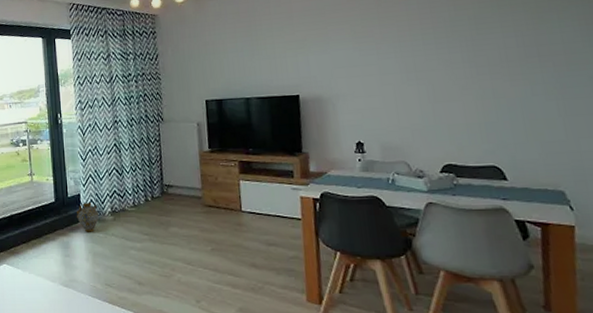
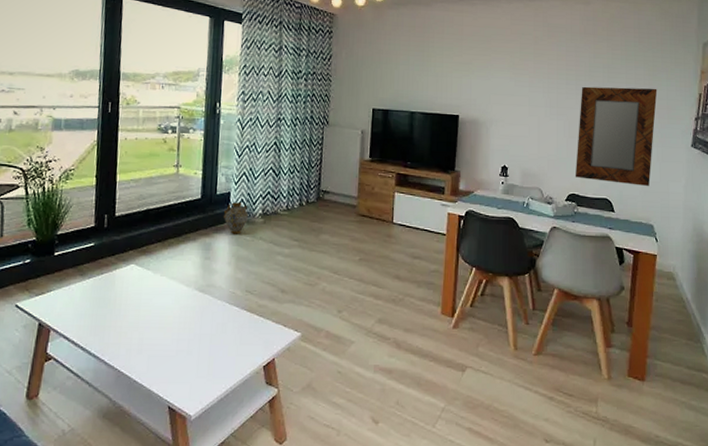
home mirror: none [443,32,553,148] -> present [575,86,657,187]

